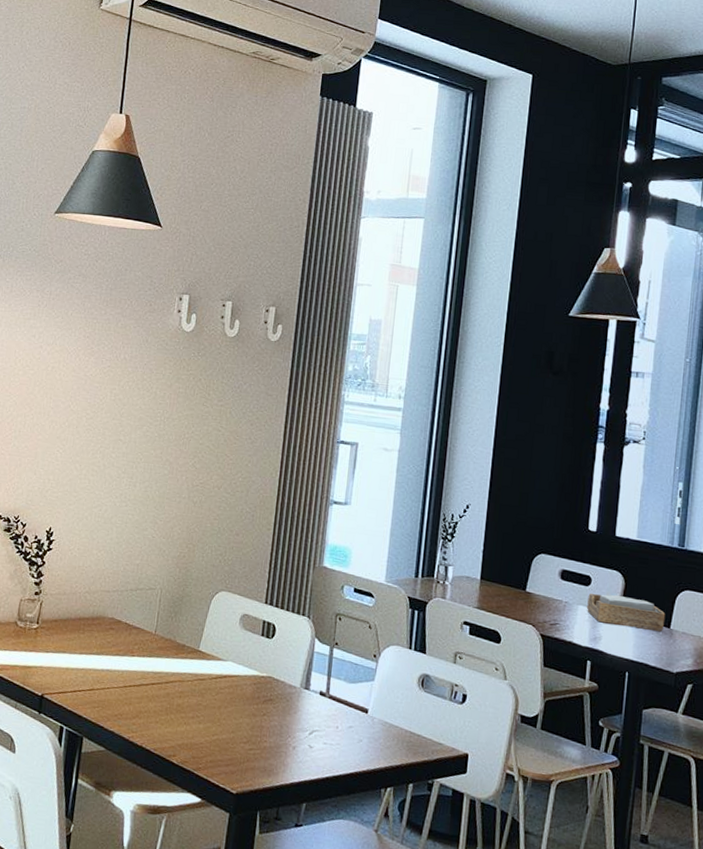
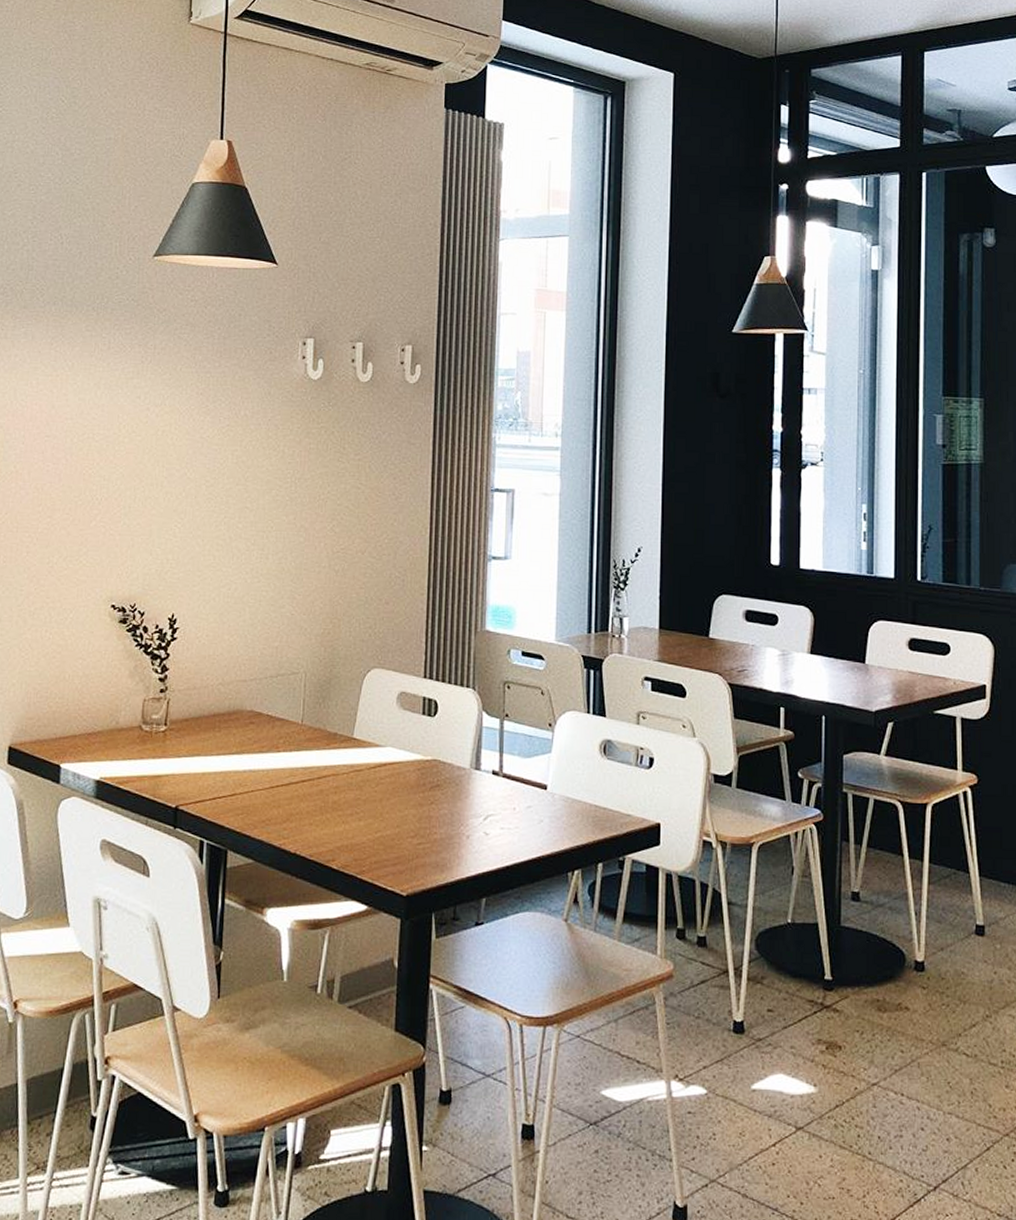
napkin holder: present [586,594,666,632] -> none [775,633,859,669]

